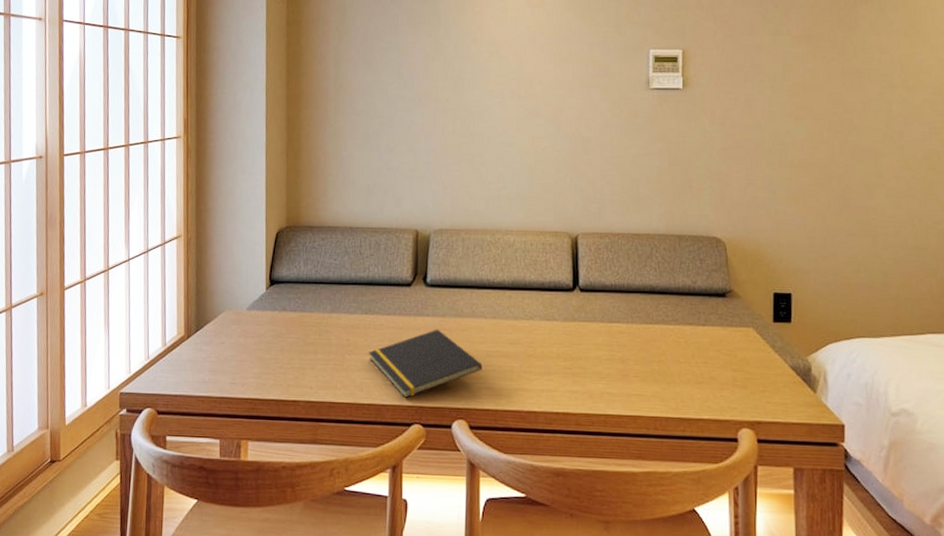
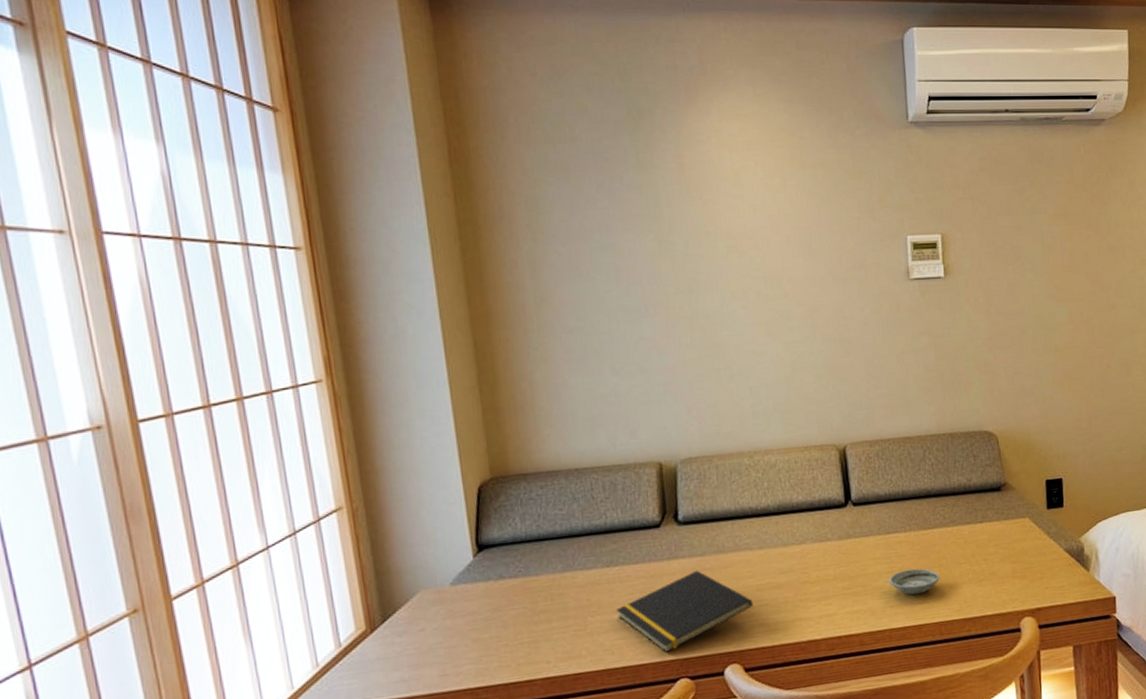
saucer: none [608,359,658,386] -> present [888,568,940,595]

